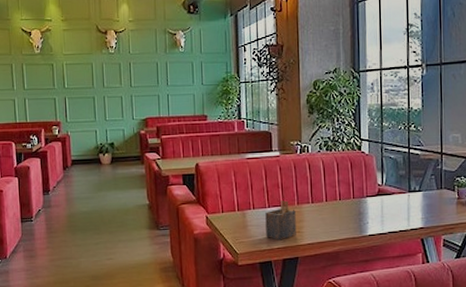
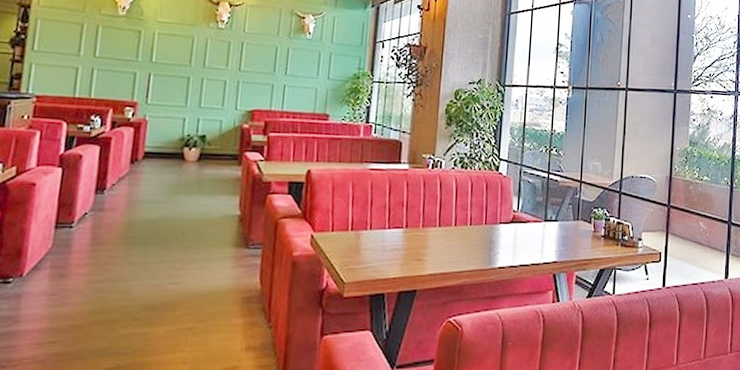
napkin holder: present [265,200,296,241] -> none [381,221,420,269]

